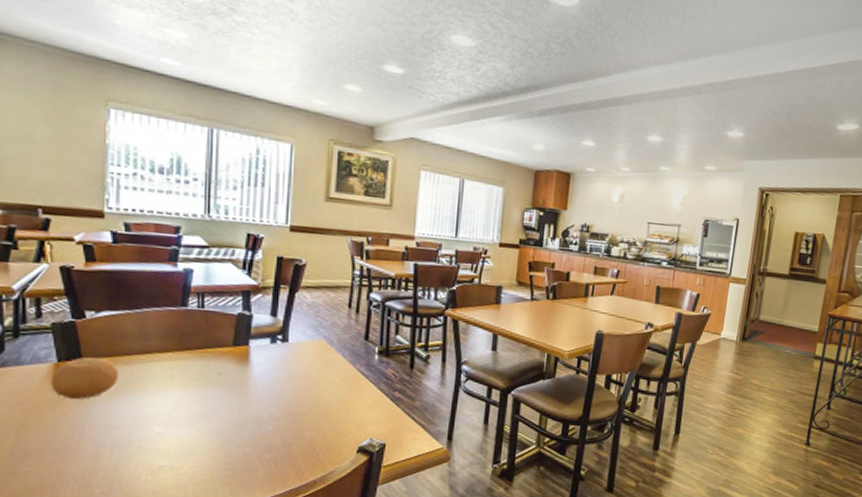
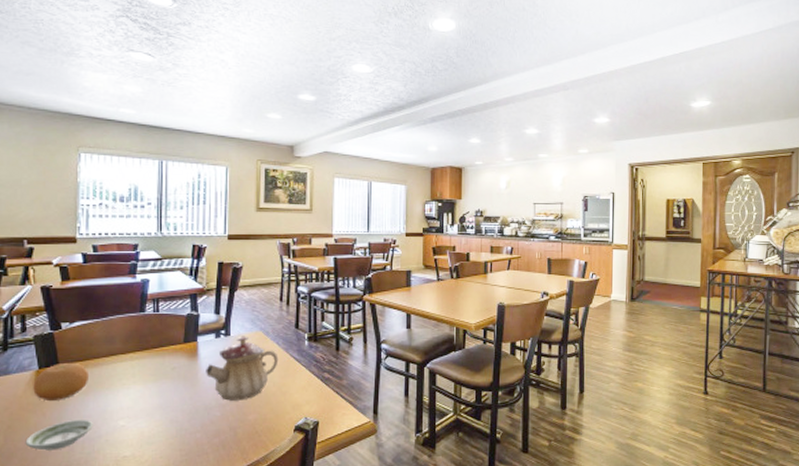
saucer: none [41,421,123,454] -> present [25,419,93,451]
teapot: none [258,343,344,415] -> present [206,336,279,401]

